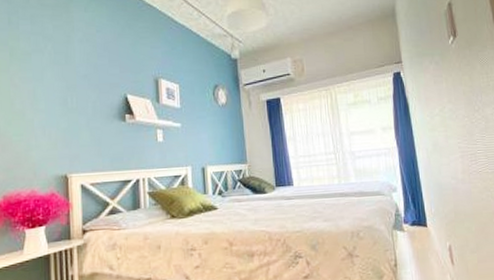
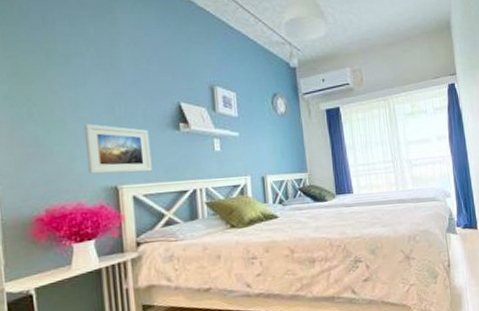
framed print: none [39,115,99,163] -> present [83,124,152,174]

